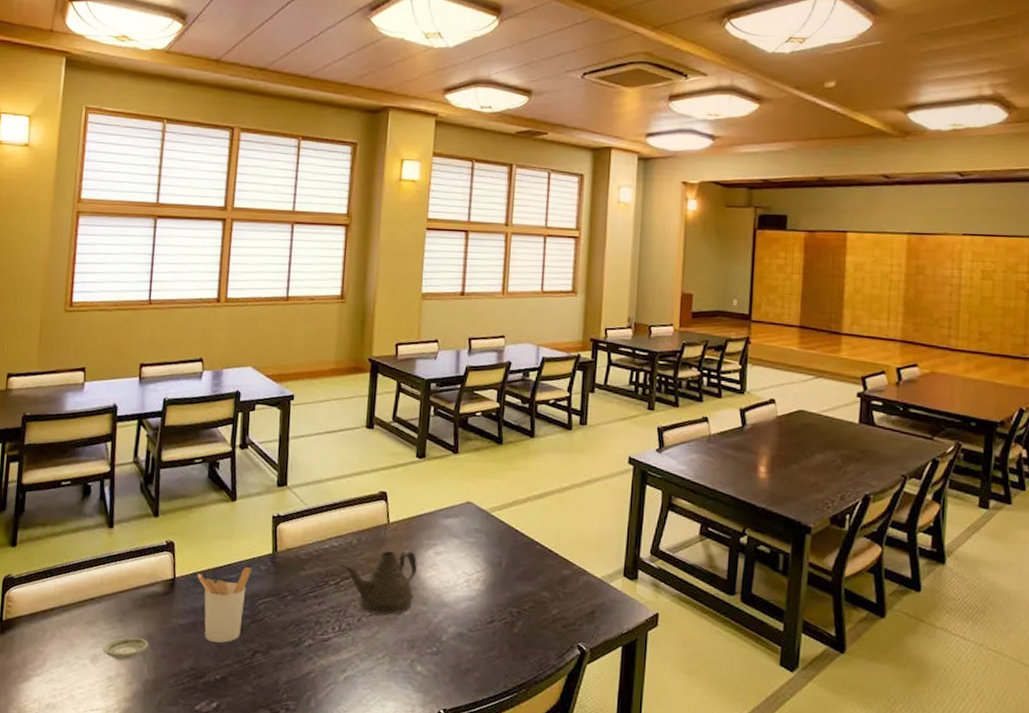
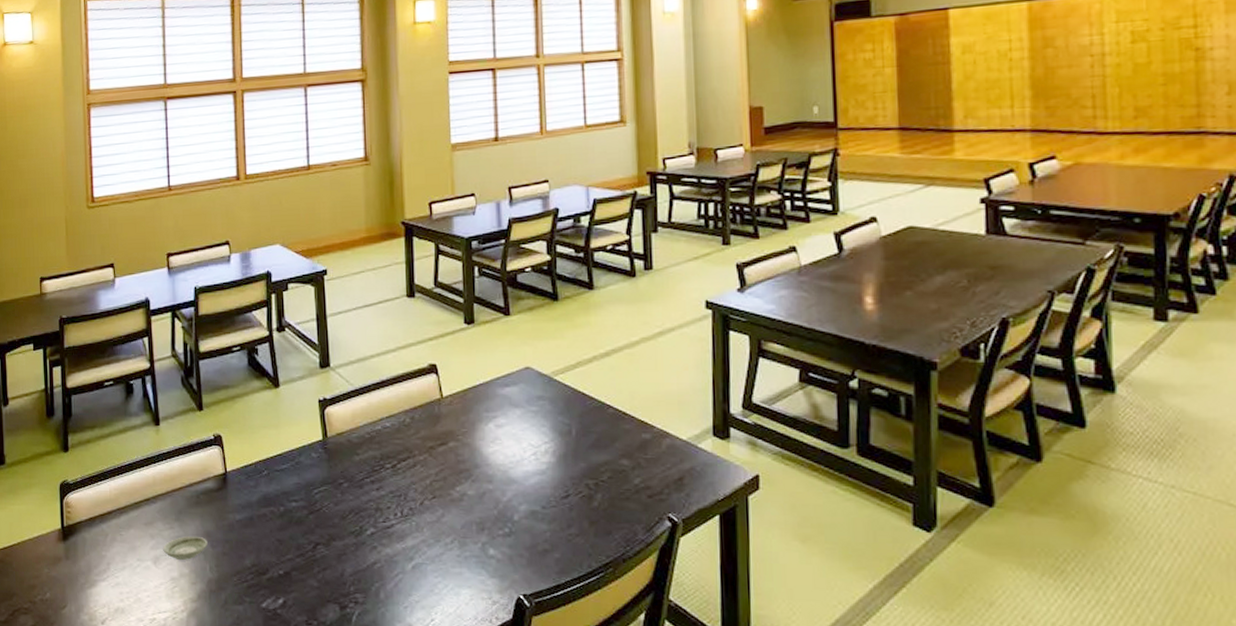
utensil holder: present [197,567,252,643] -> none [248,456,303,537]
teapot: present [339,549,417,616] -> none [393,424,478,497]

